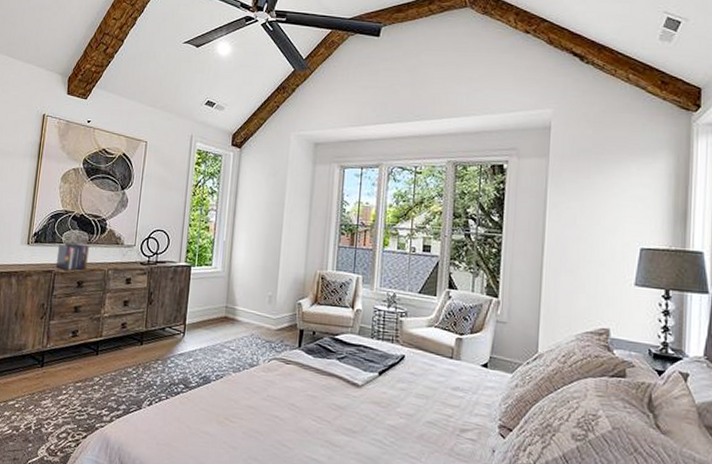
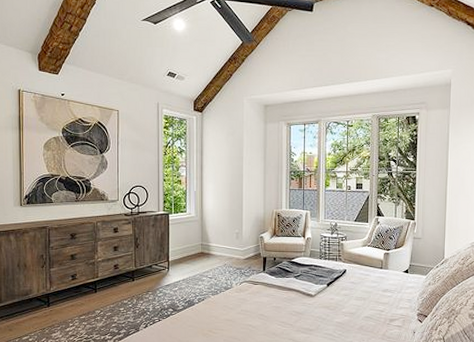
books: present [55,242,90,271] -> none [49,201,78,226]

